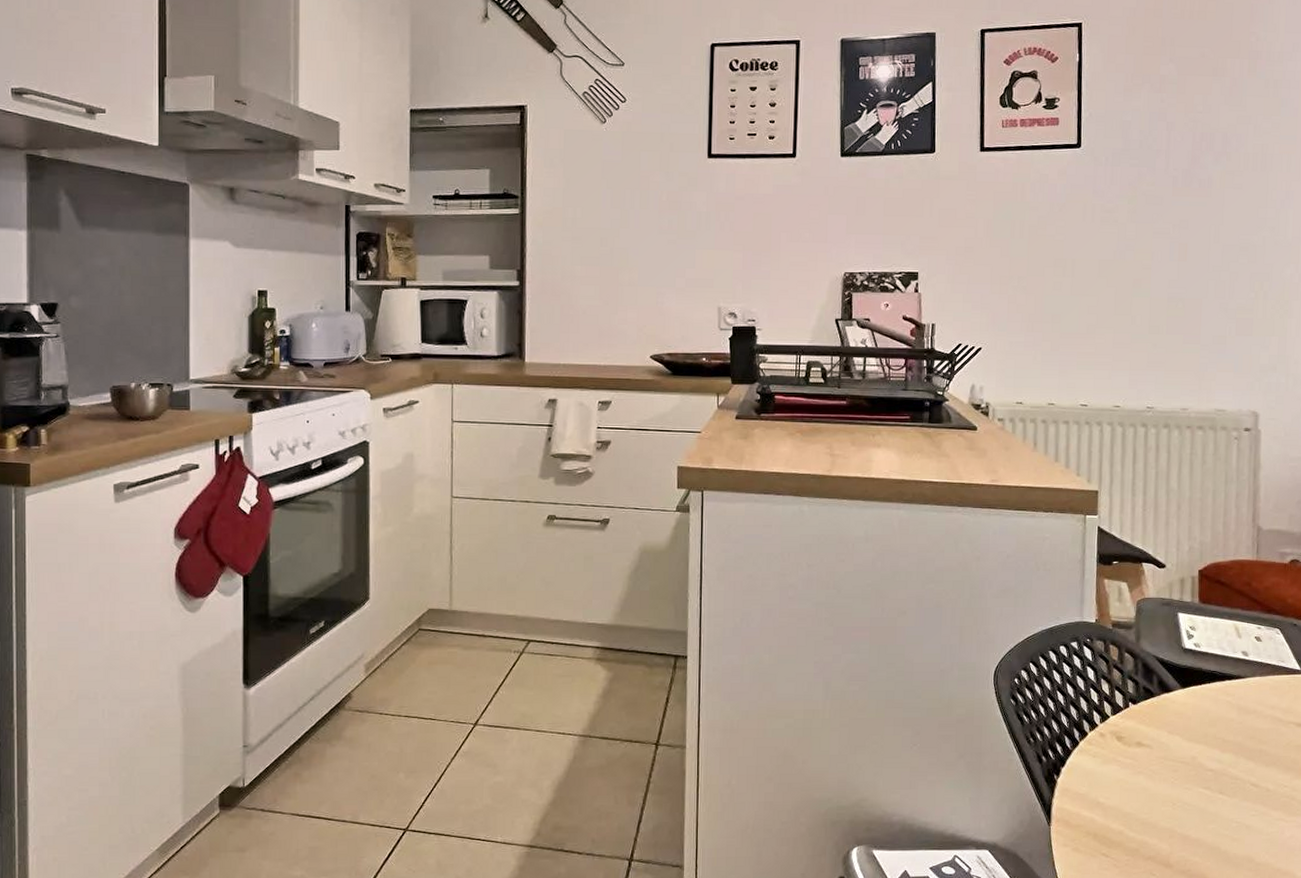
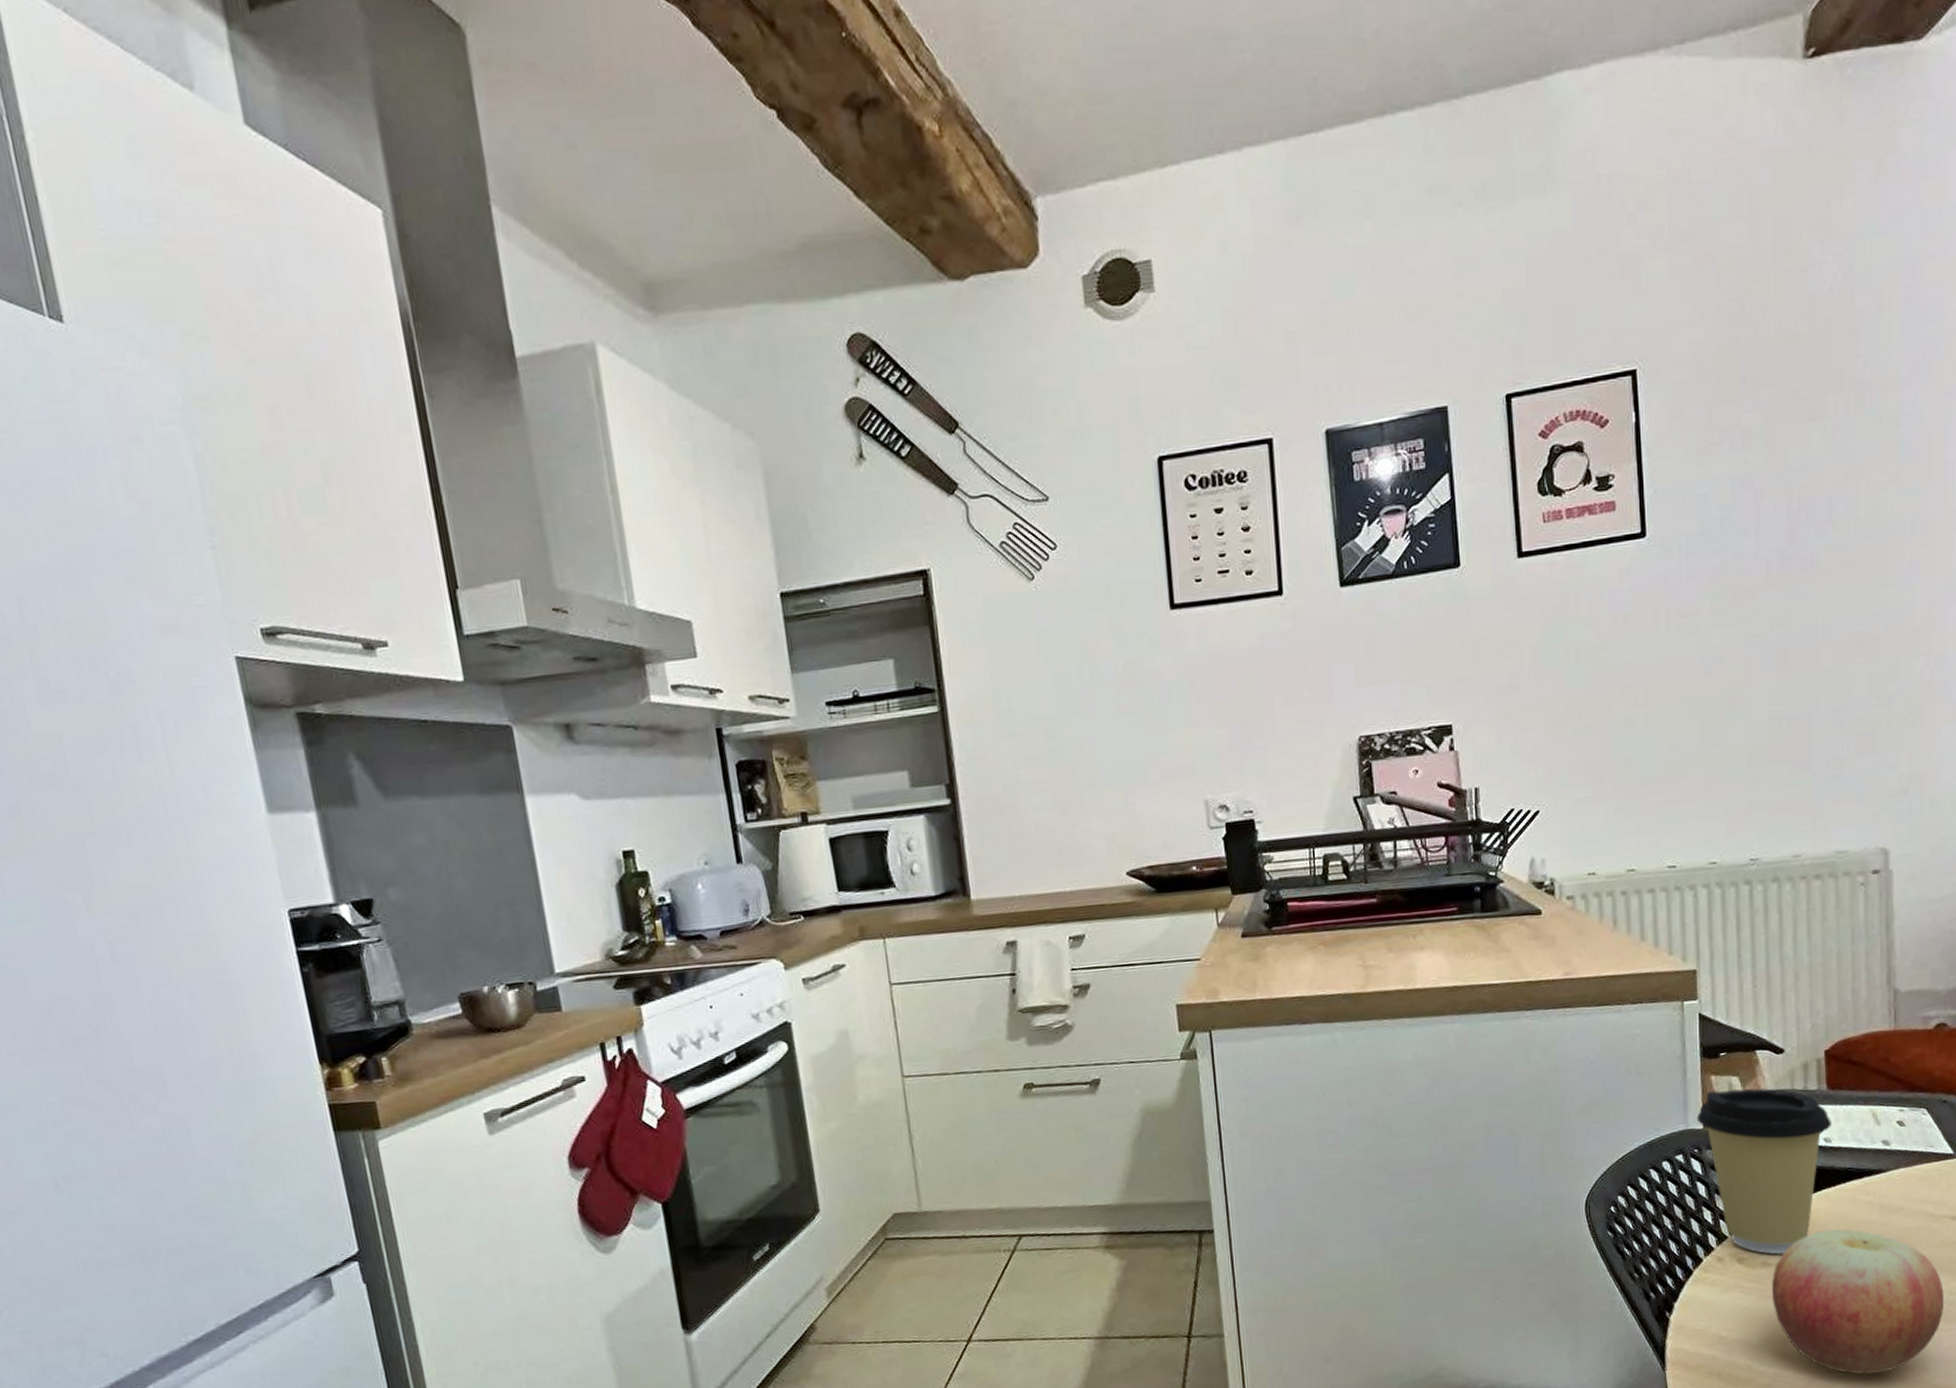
coffee cup: none [1090,592,1201,737] -> present [1696,1088,1831,1255]
apple: none [1143,721,1288,852] -> present [1771,1229,1944,1375]

